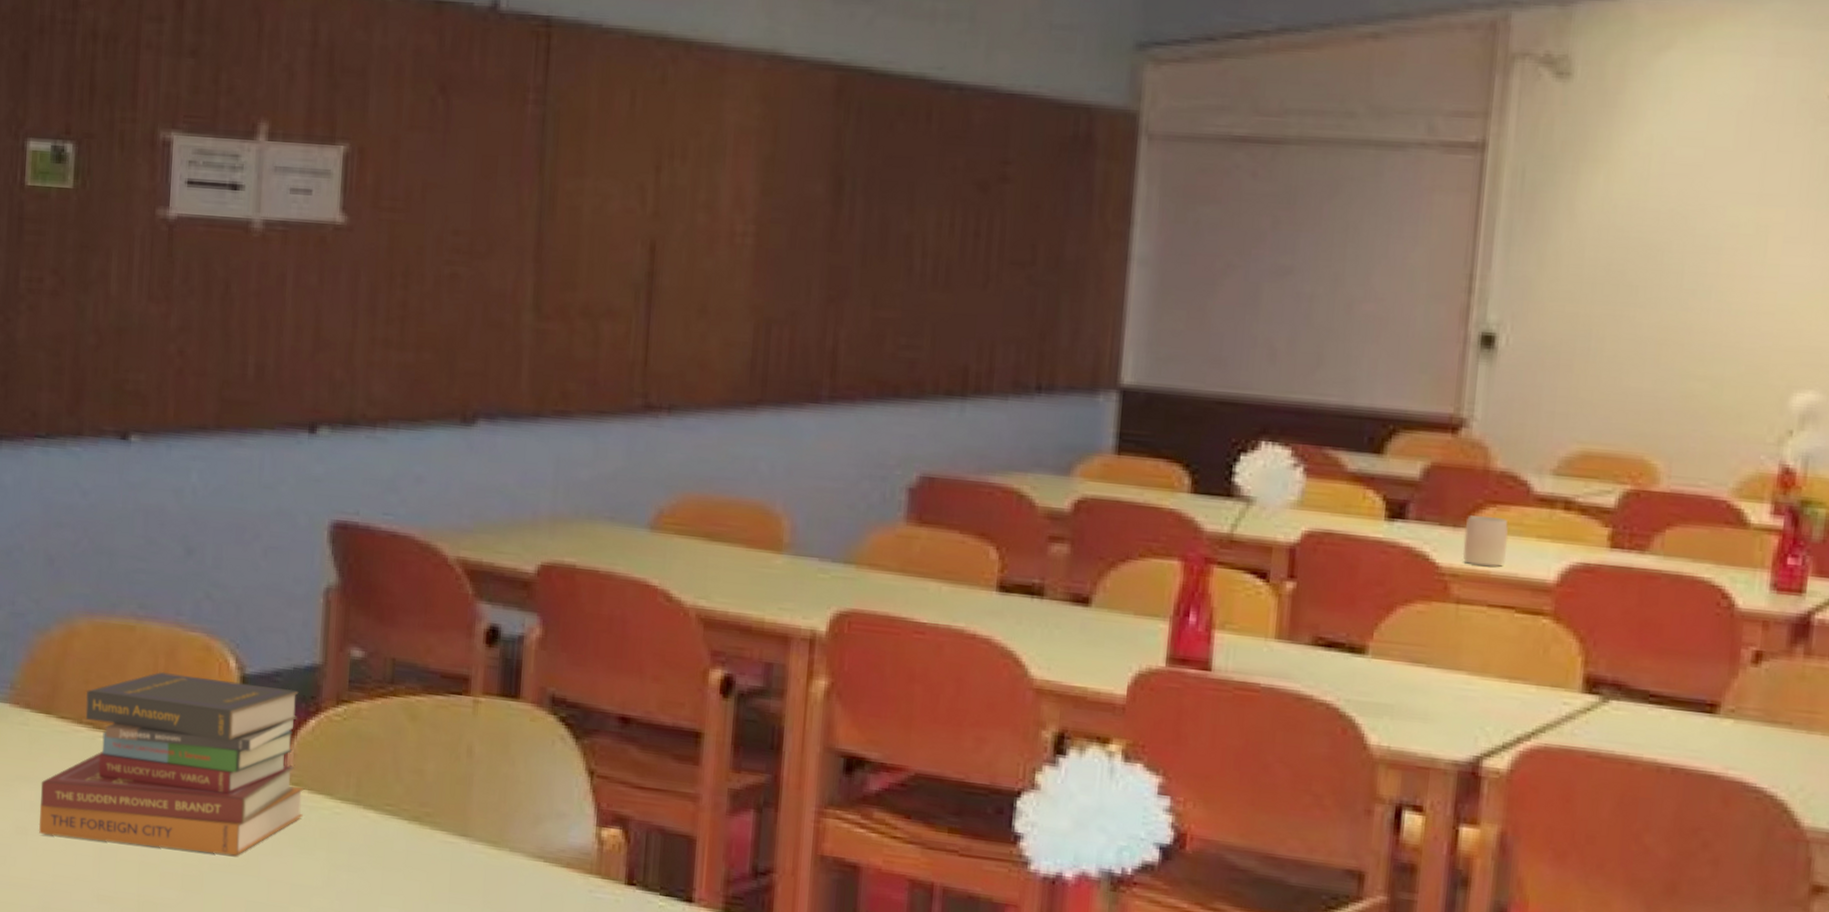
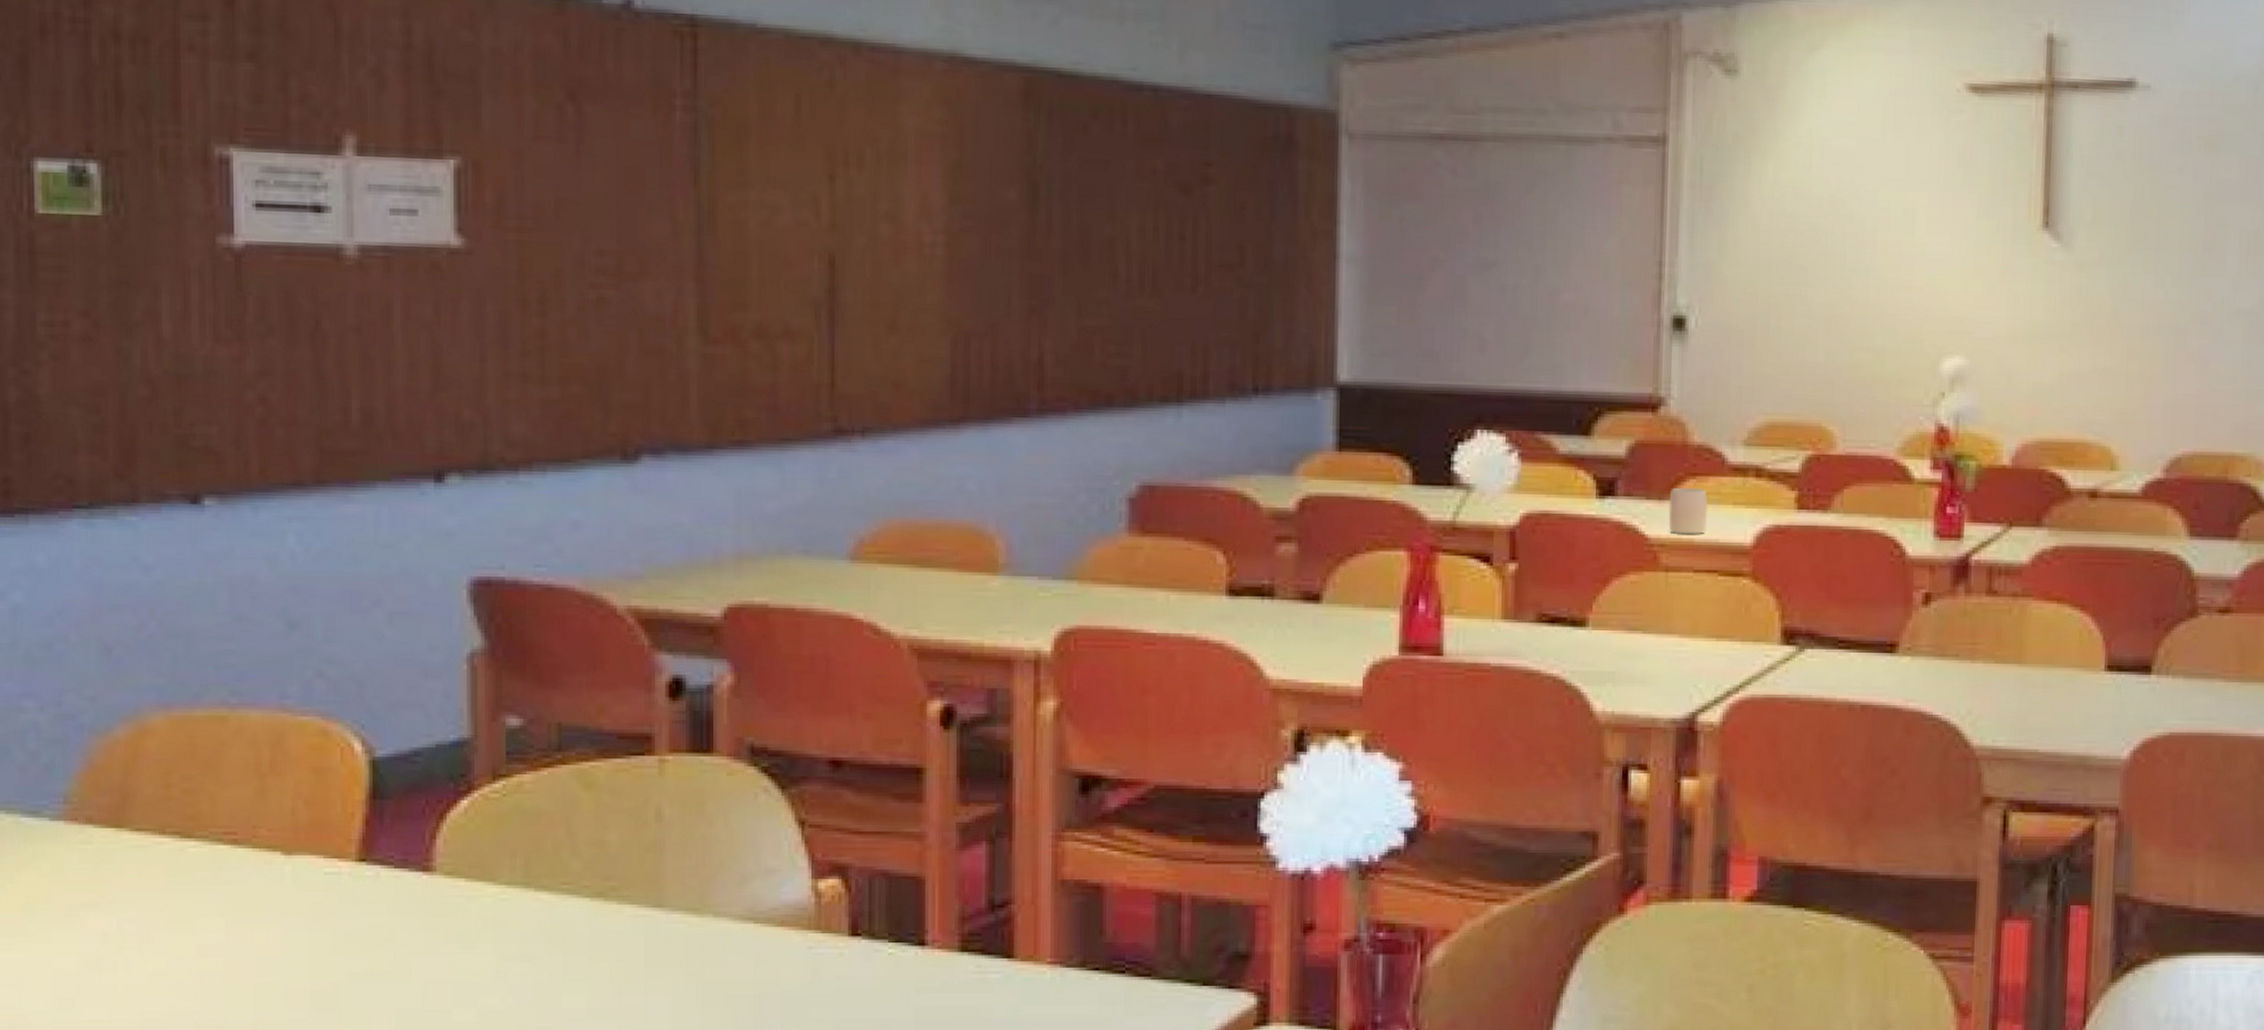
books: present [38,671,305,856] -> none [115,764,460,968]

